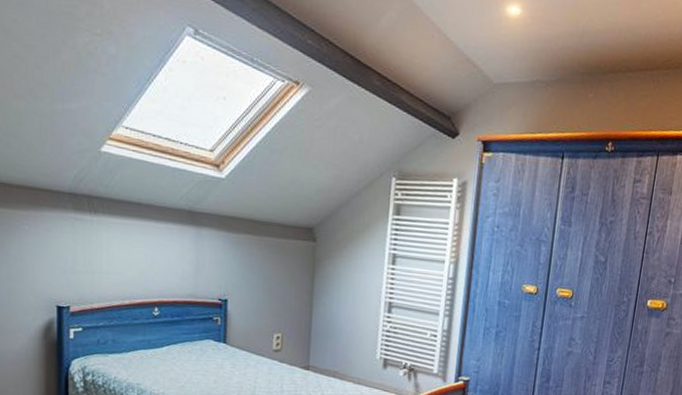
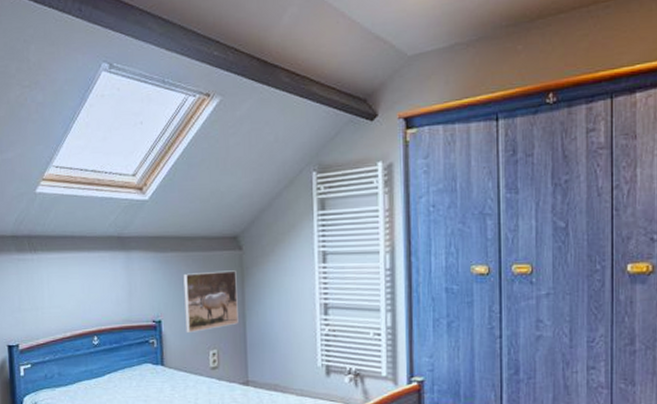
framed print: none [252,257,308,315] -> present [183,270,239,332]

